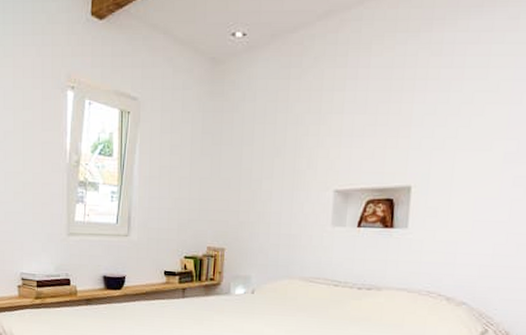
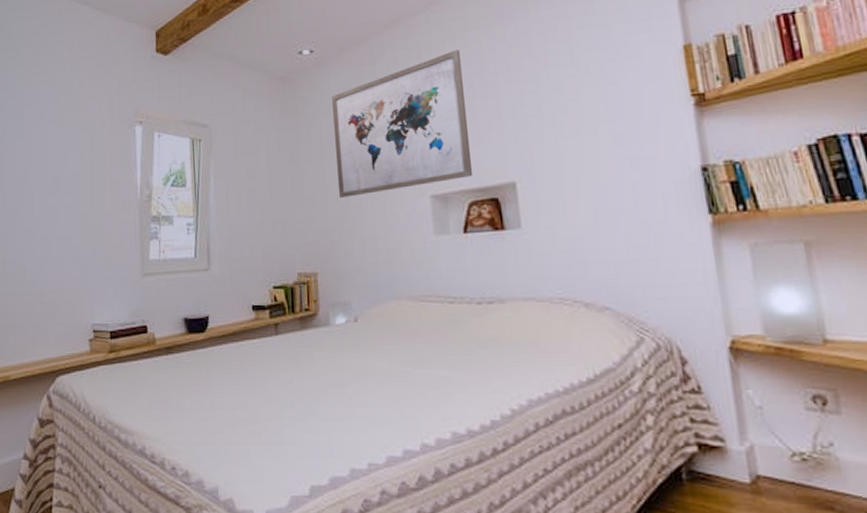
wall art: none [253,51,385,183] -> present [331,50,473,198]

